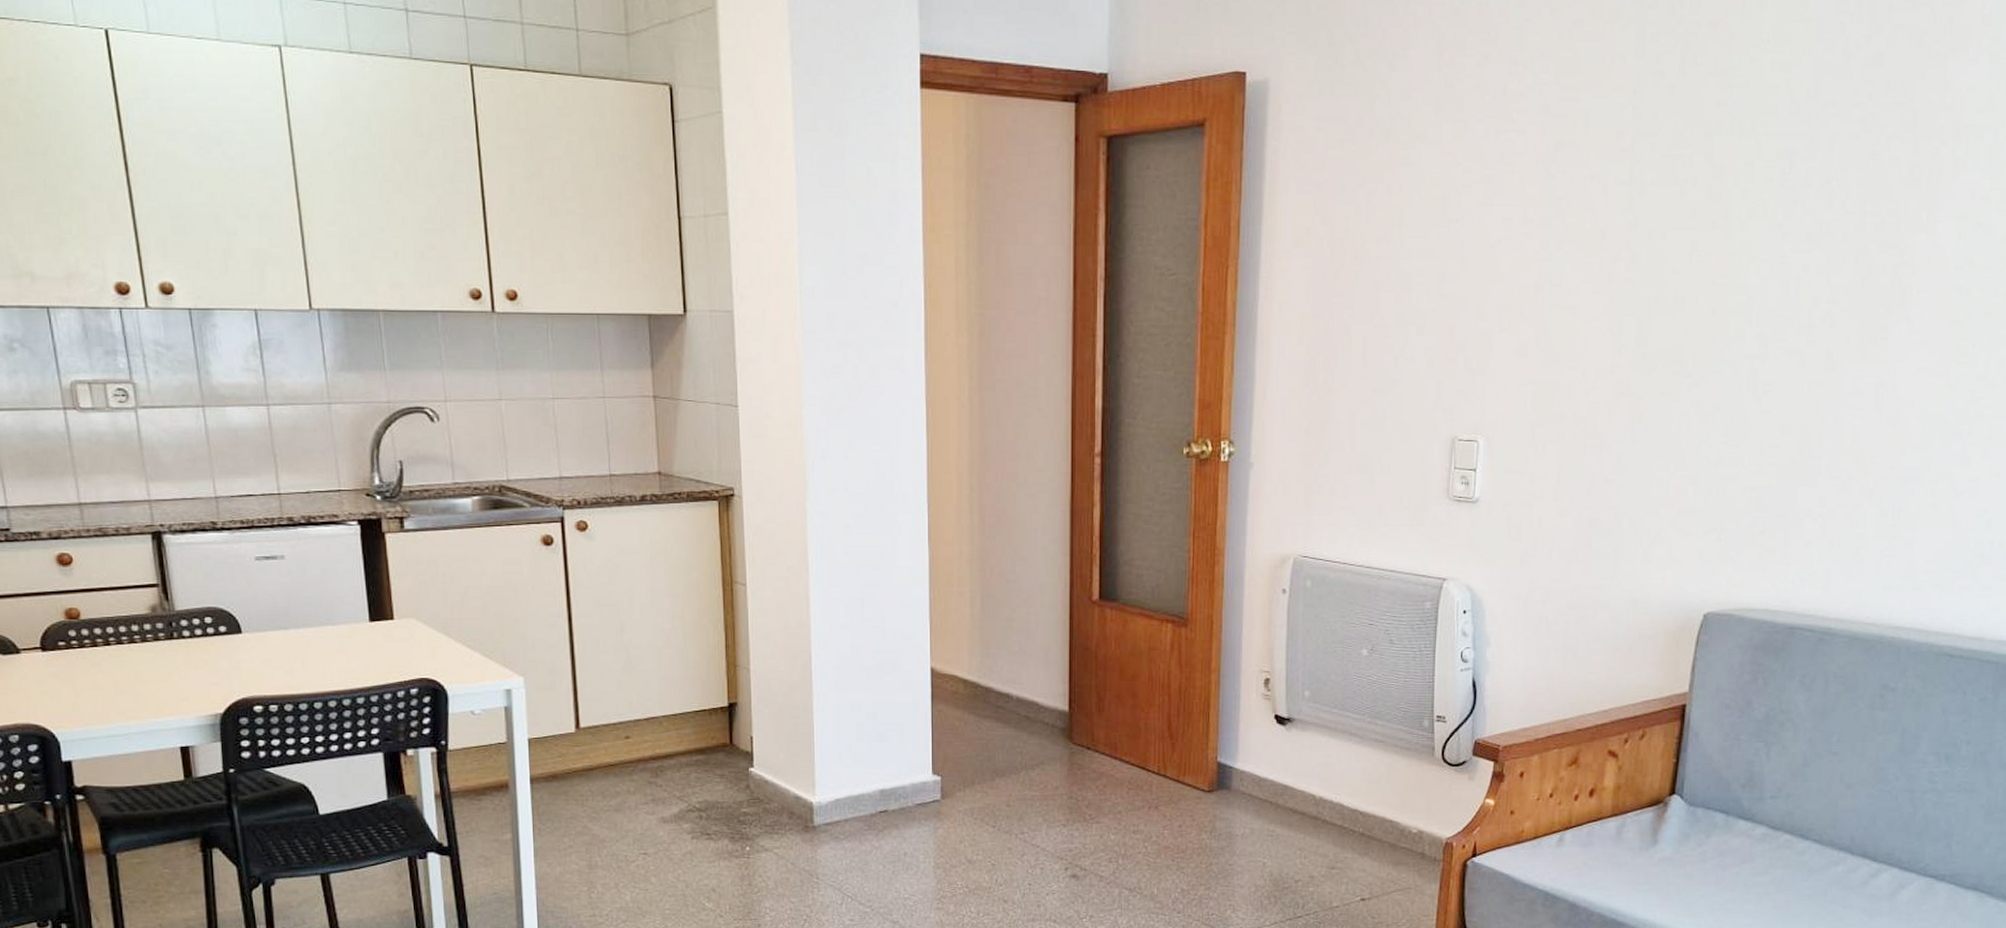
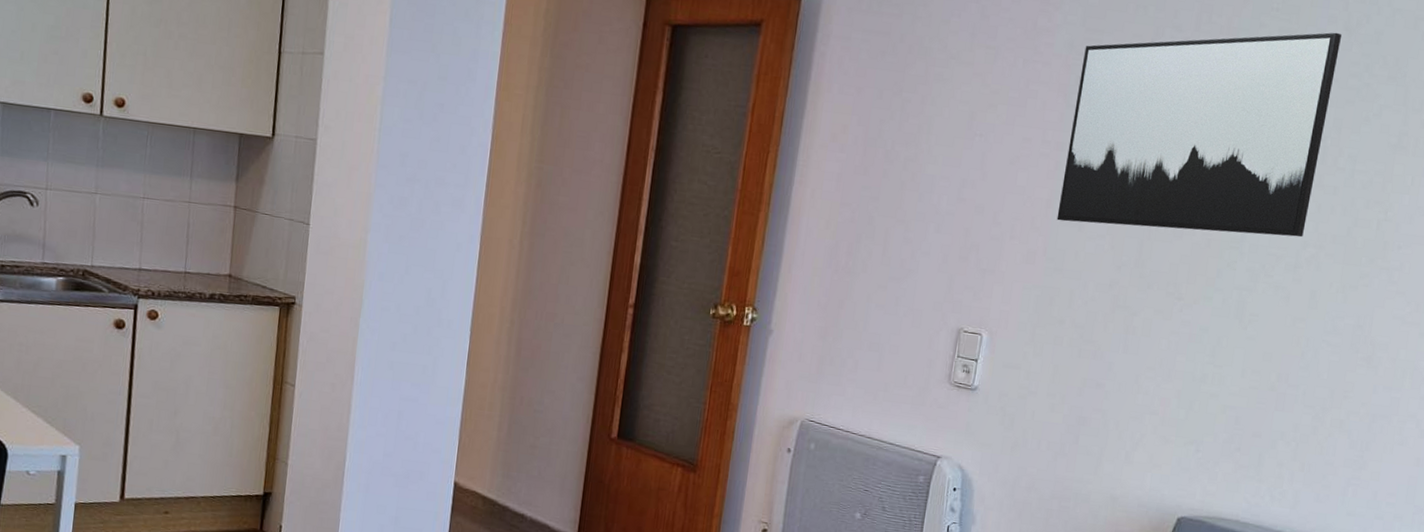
wall art: none [1547,59,1840,306] -> present [1056,32,1341,238]

